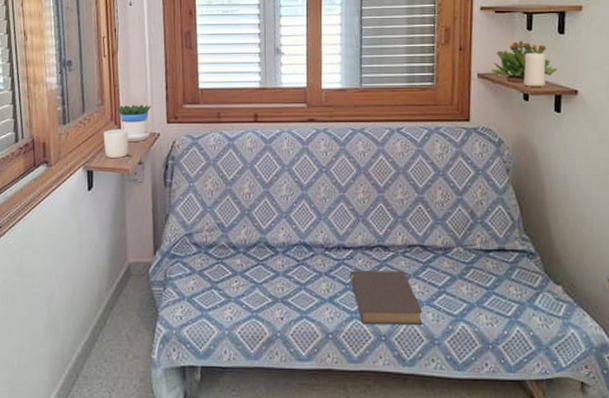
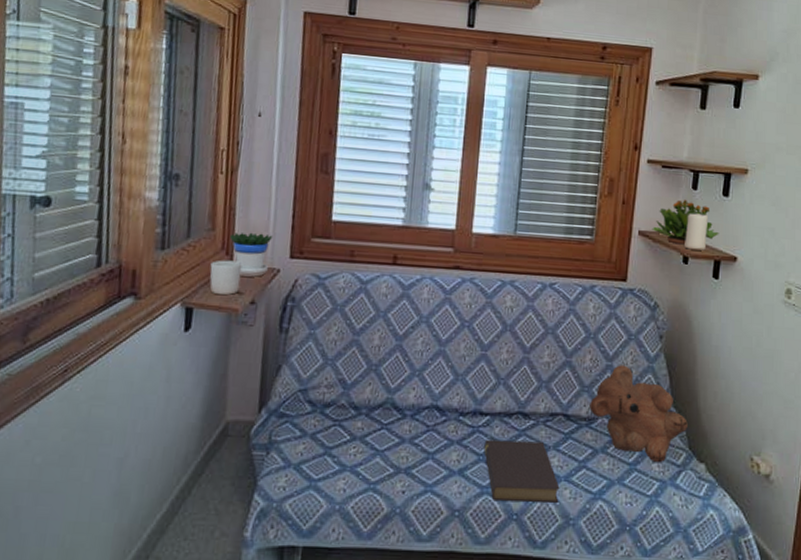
teddy bear: none [444,198,541,287] -> present [589,365,688,463]

